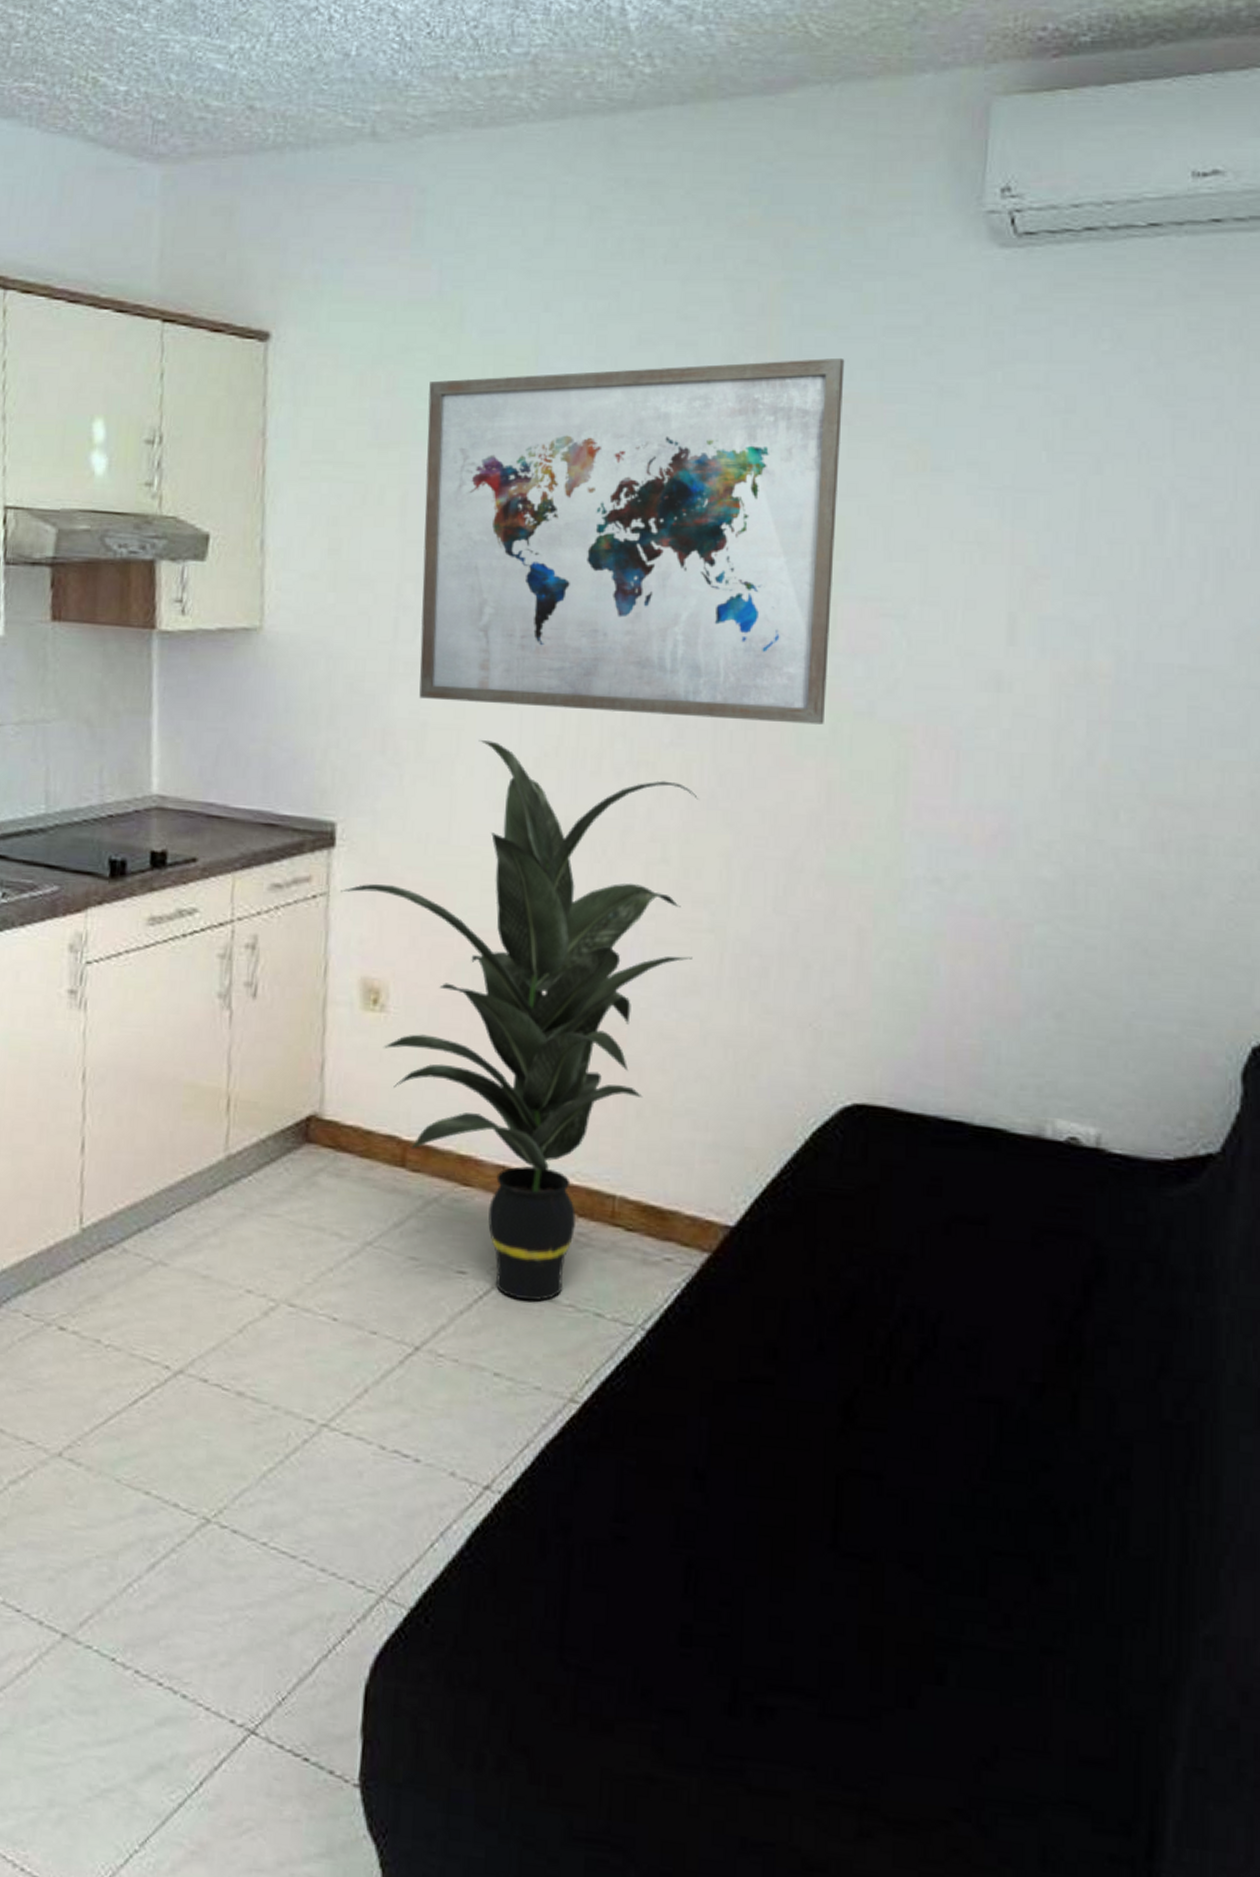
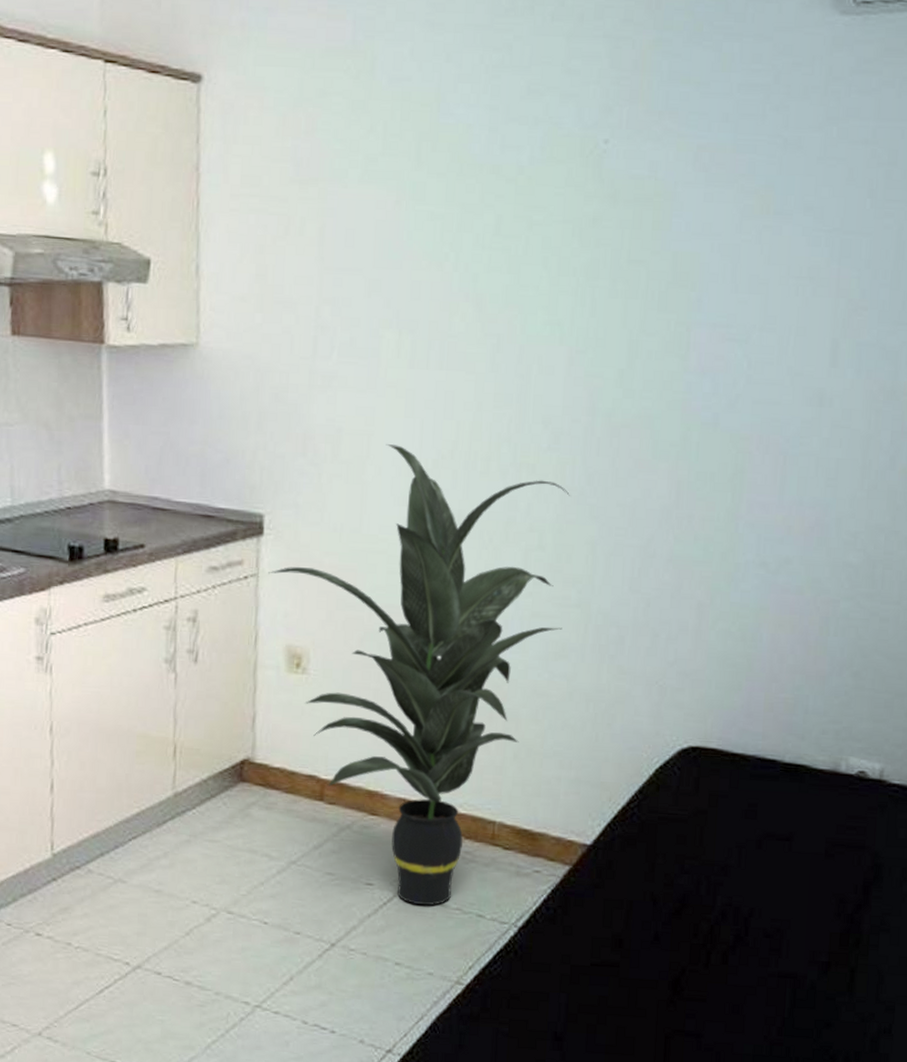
wall art: present [419,357,845,725] -> none [335,111,705,433]

